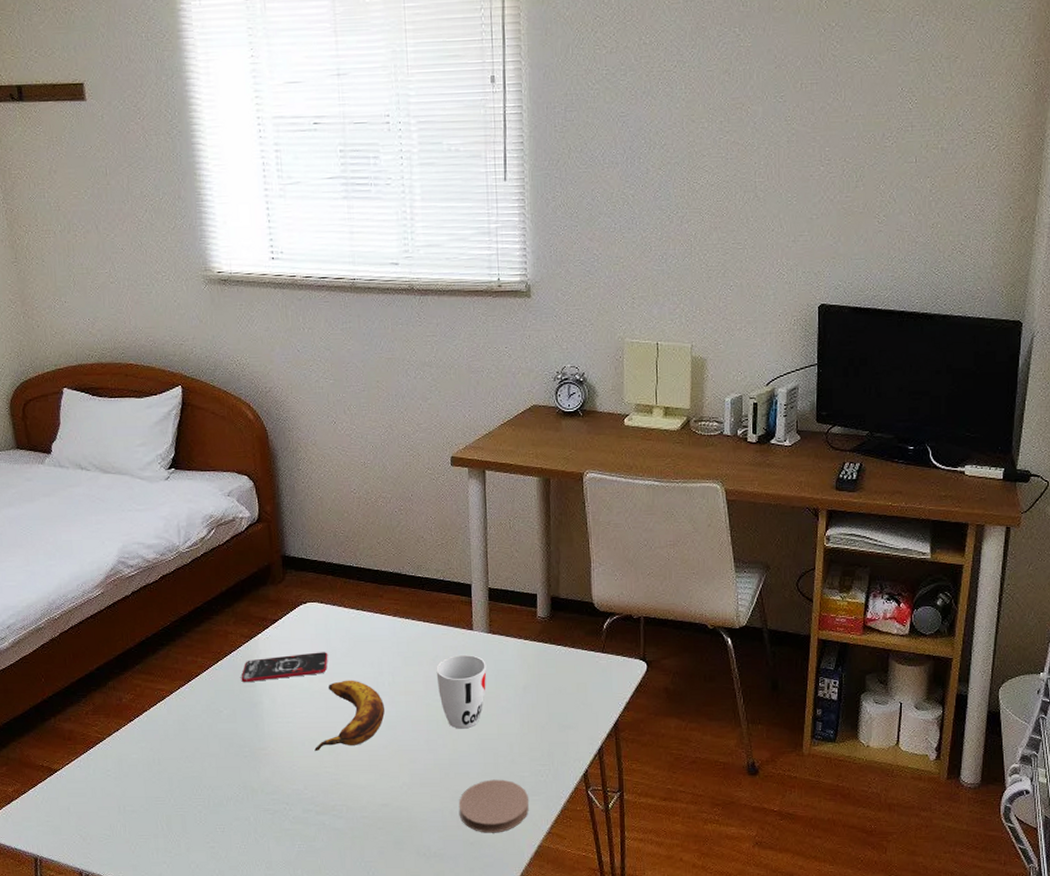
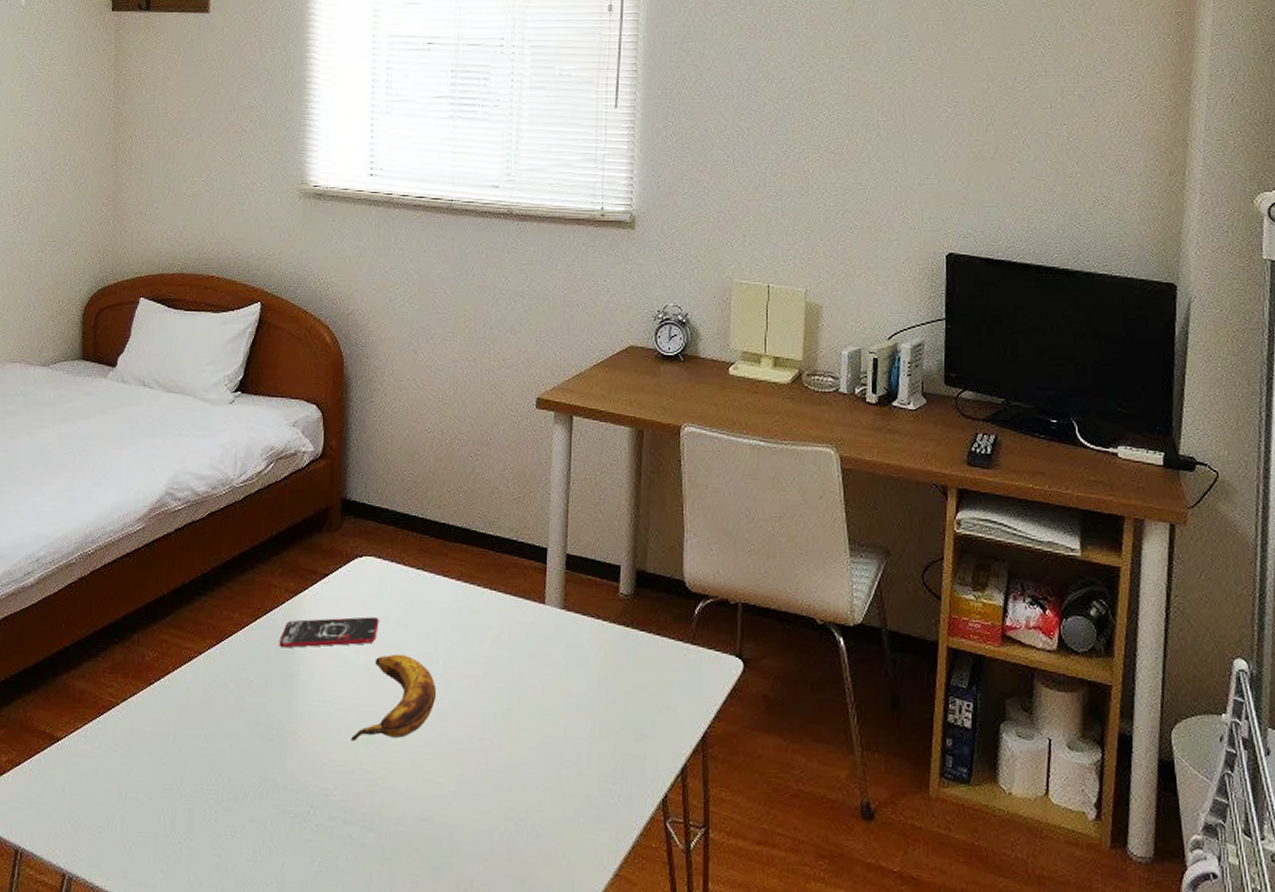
cup: present [436,654,487,729] -> none [499,632,557,728]
coaster: present [458,779,529,833] -> none [510,796,596,869]

